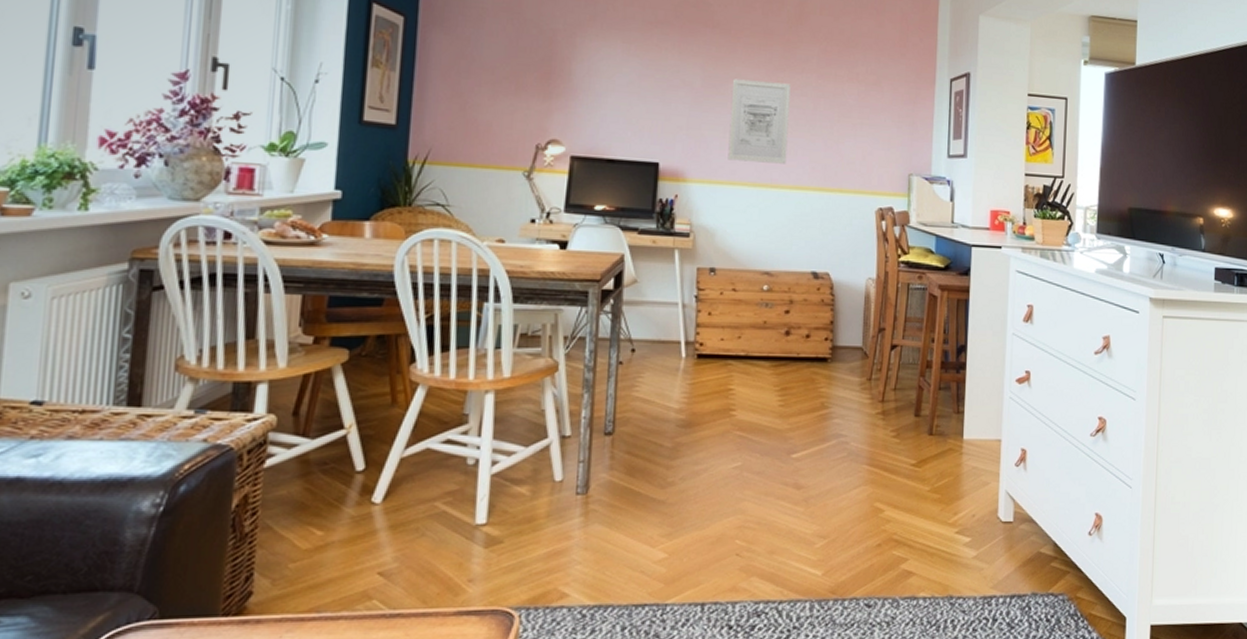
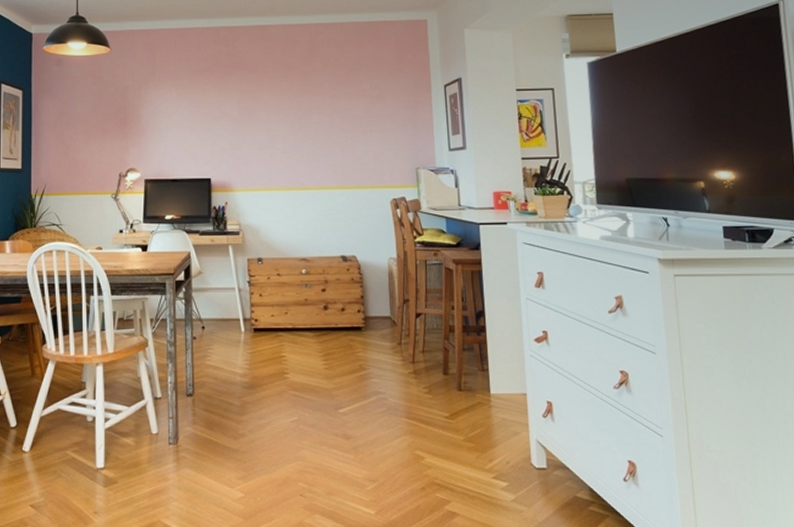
wall art: present [728,79,791,164] -> none [262,105,312,171]

